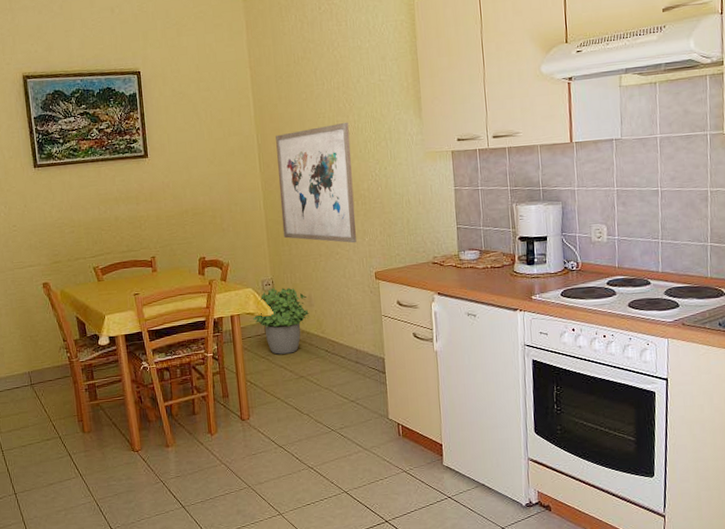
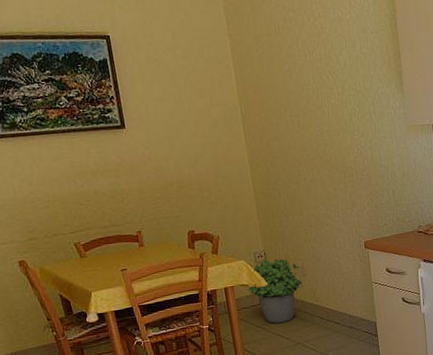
wall art: present [276,122,356,243] -> none [260,94,345,215]

